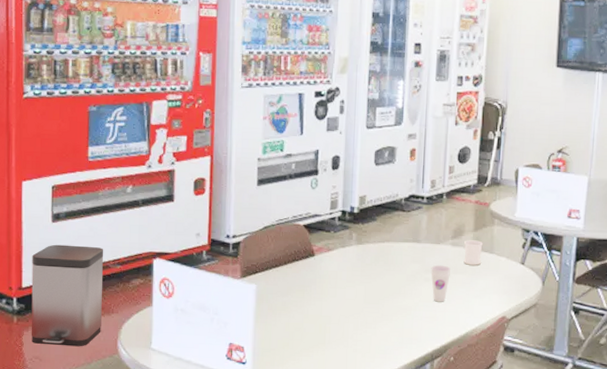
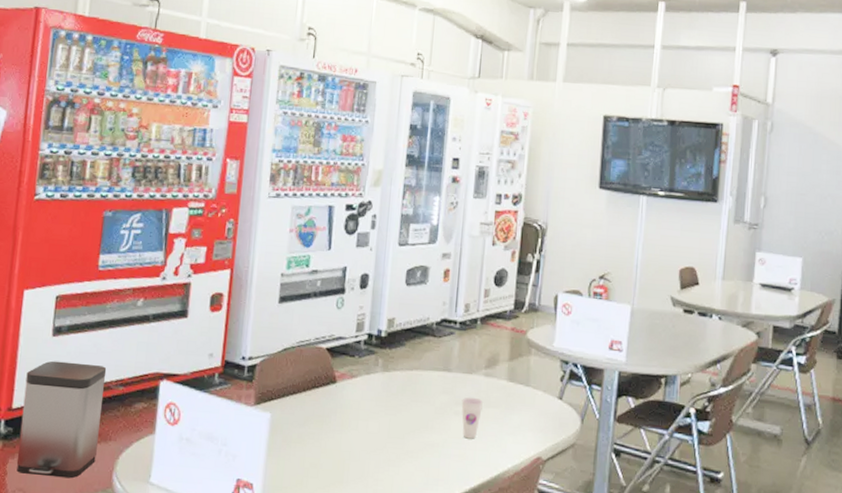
mug: present [463,240,483,265] -> none [497,370,518,399]

